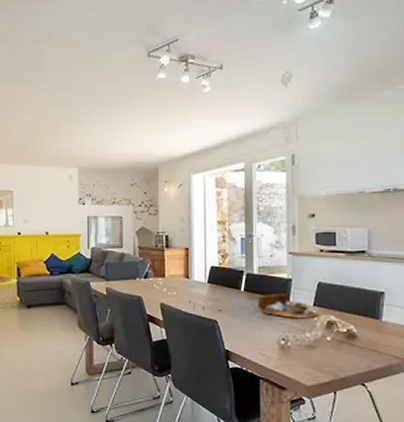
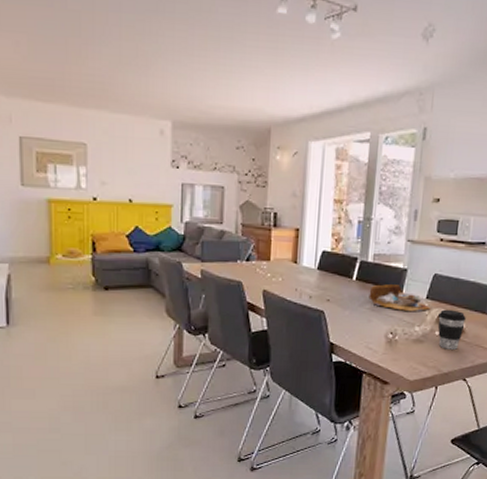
coffee cup: none [328,315,356,354] -> present [437,309,466,350]

